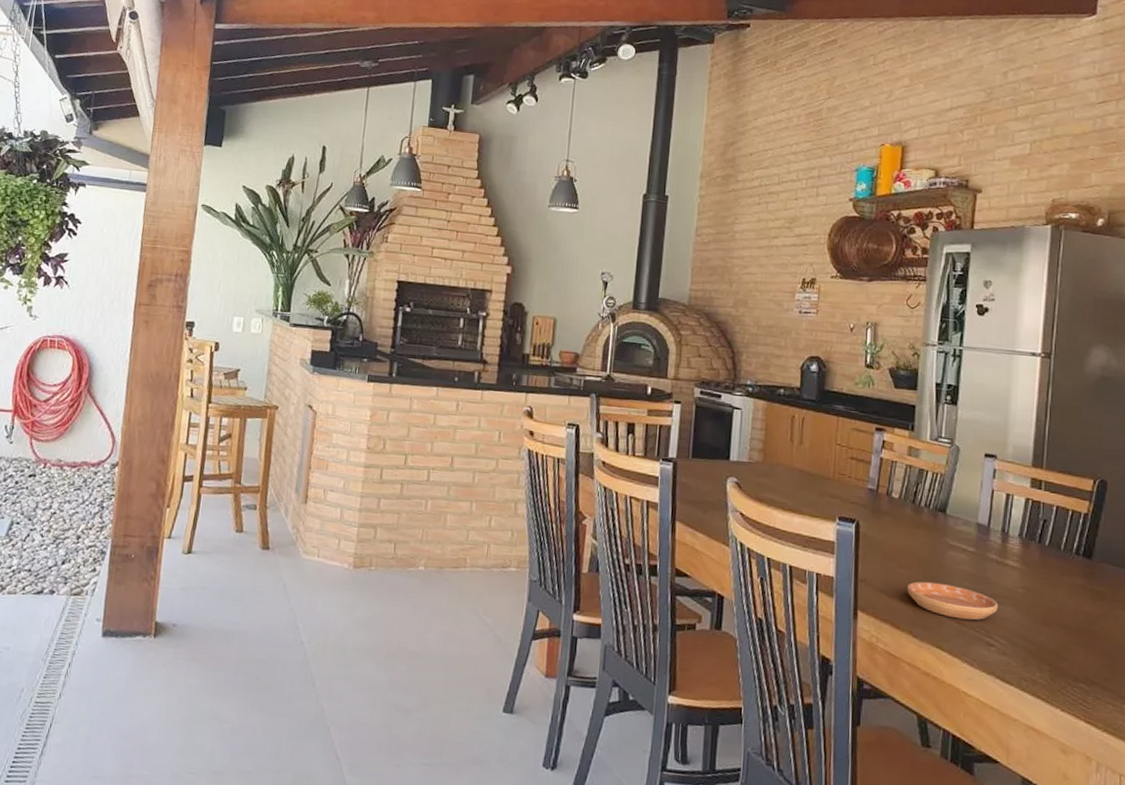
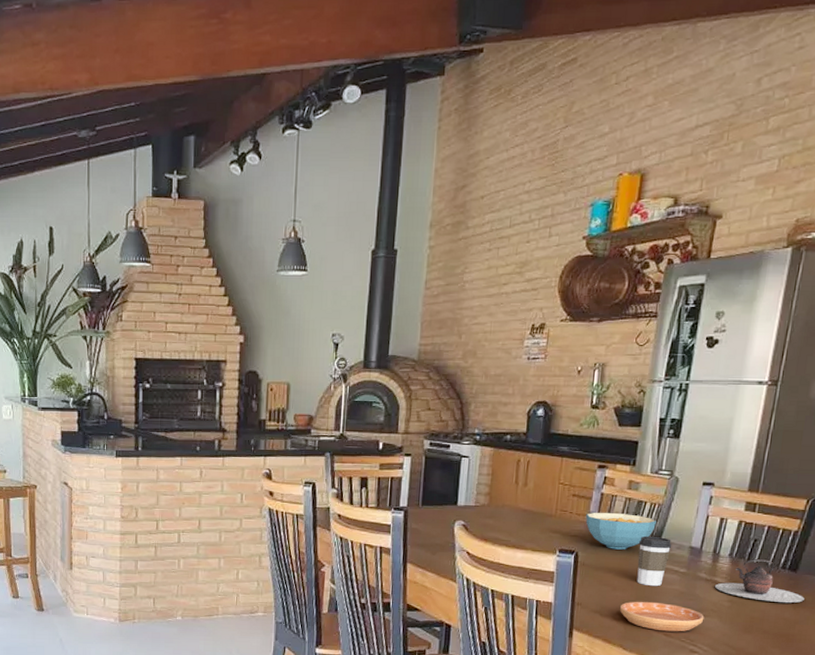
cereal bowl: none [865,478,940,522] -> present [585,512,656,550]
coffee cup: none [922,508,958,565] -> present [637,535,672,586]
teapot: none [1006,541,1103,595] -> present [714,559,804,603]

